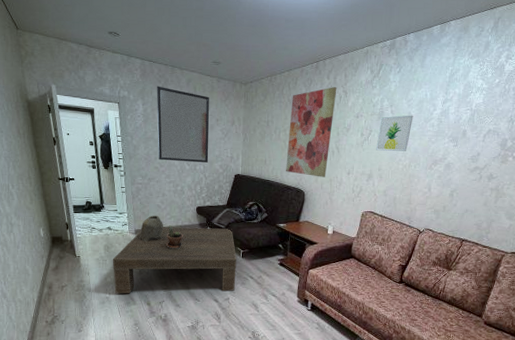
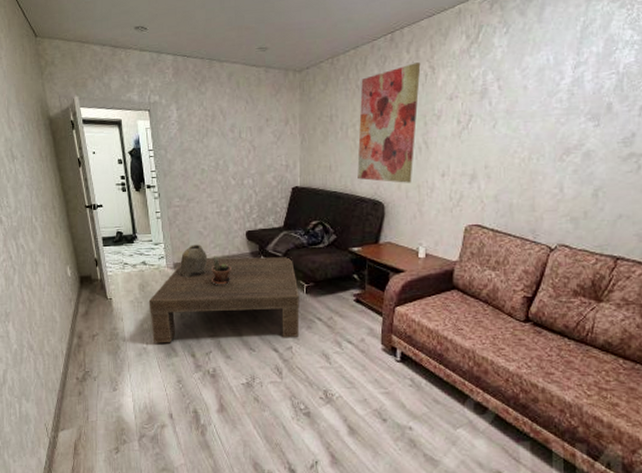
home mirror: present [156,86,209,163] -> none [192,85,259,176]
wall art: present [376,115,413,151] -> none [479,89,531,142]

